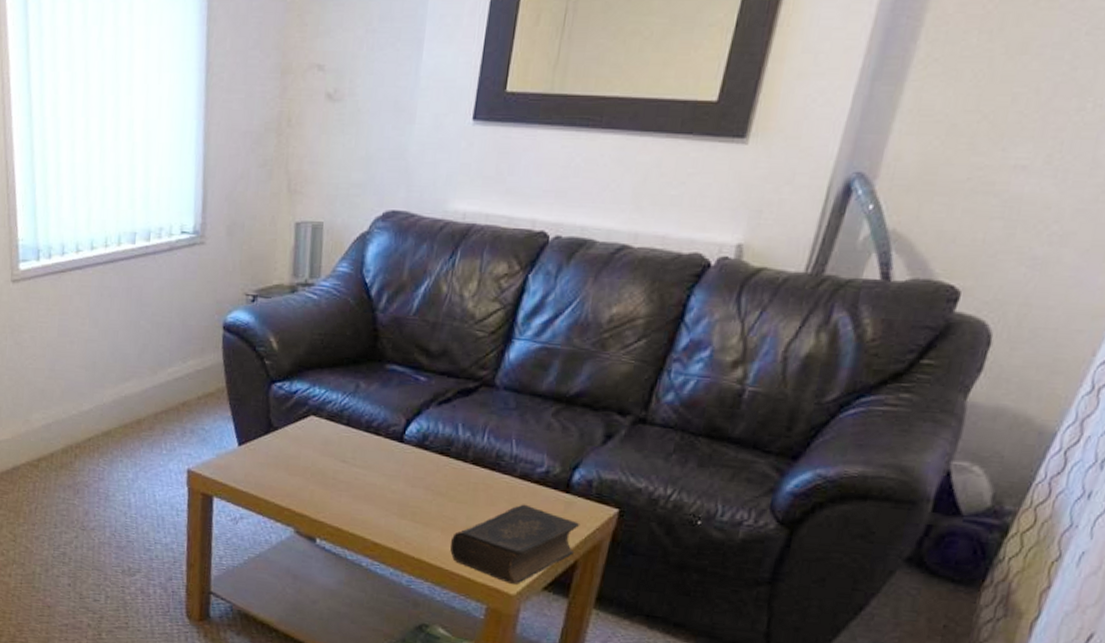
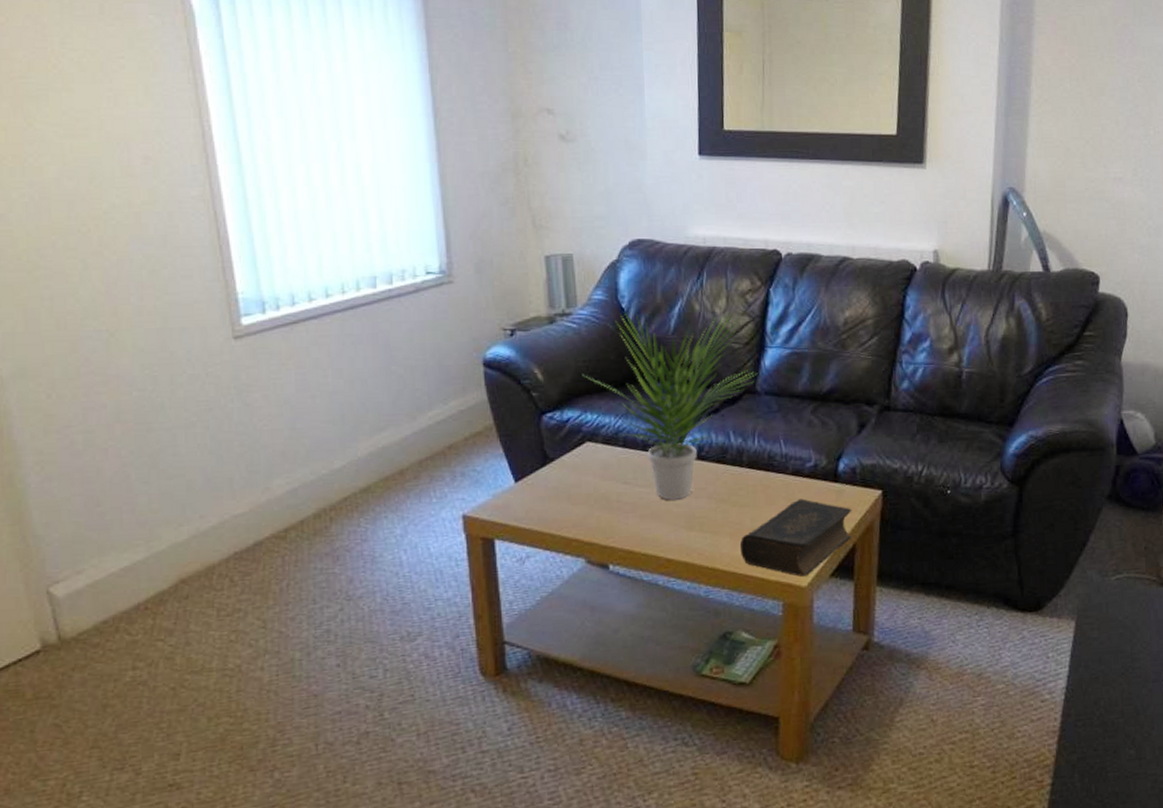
potted plant: none [316,287,500,486] -> present [582,312,758,500]

